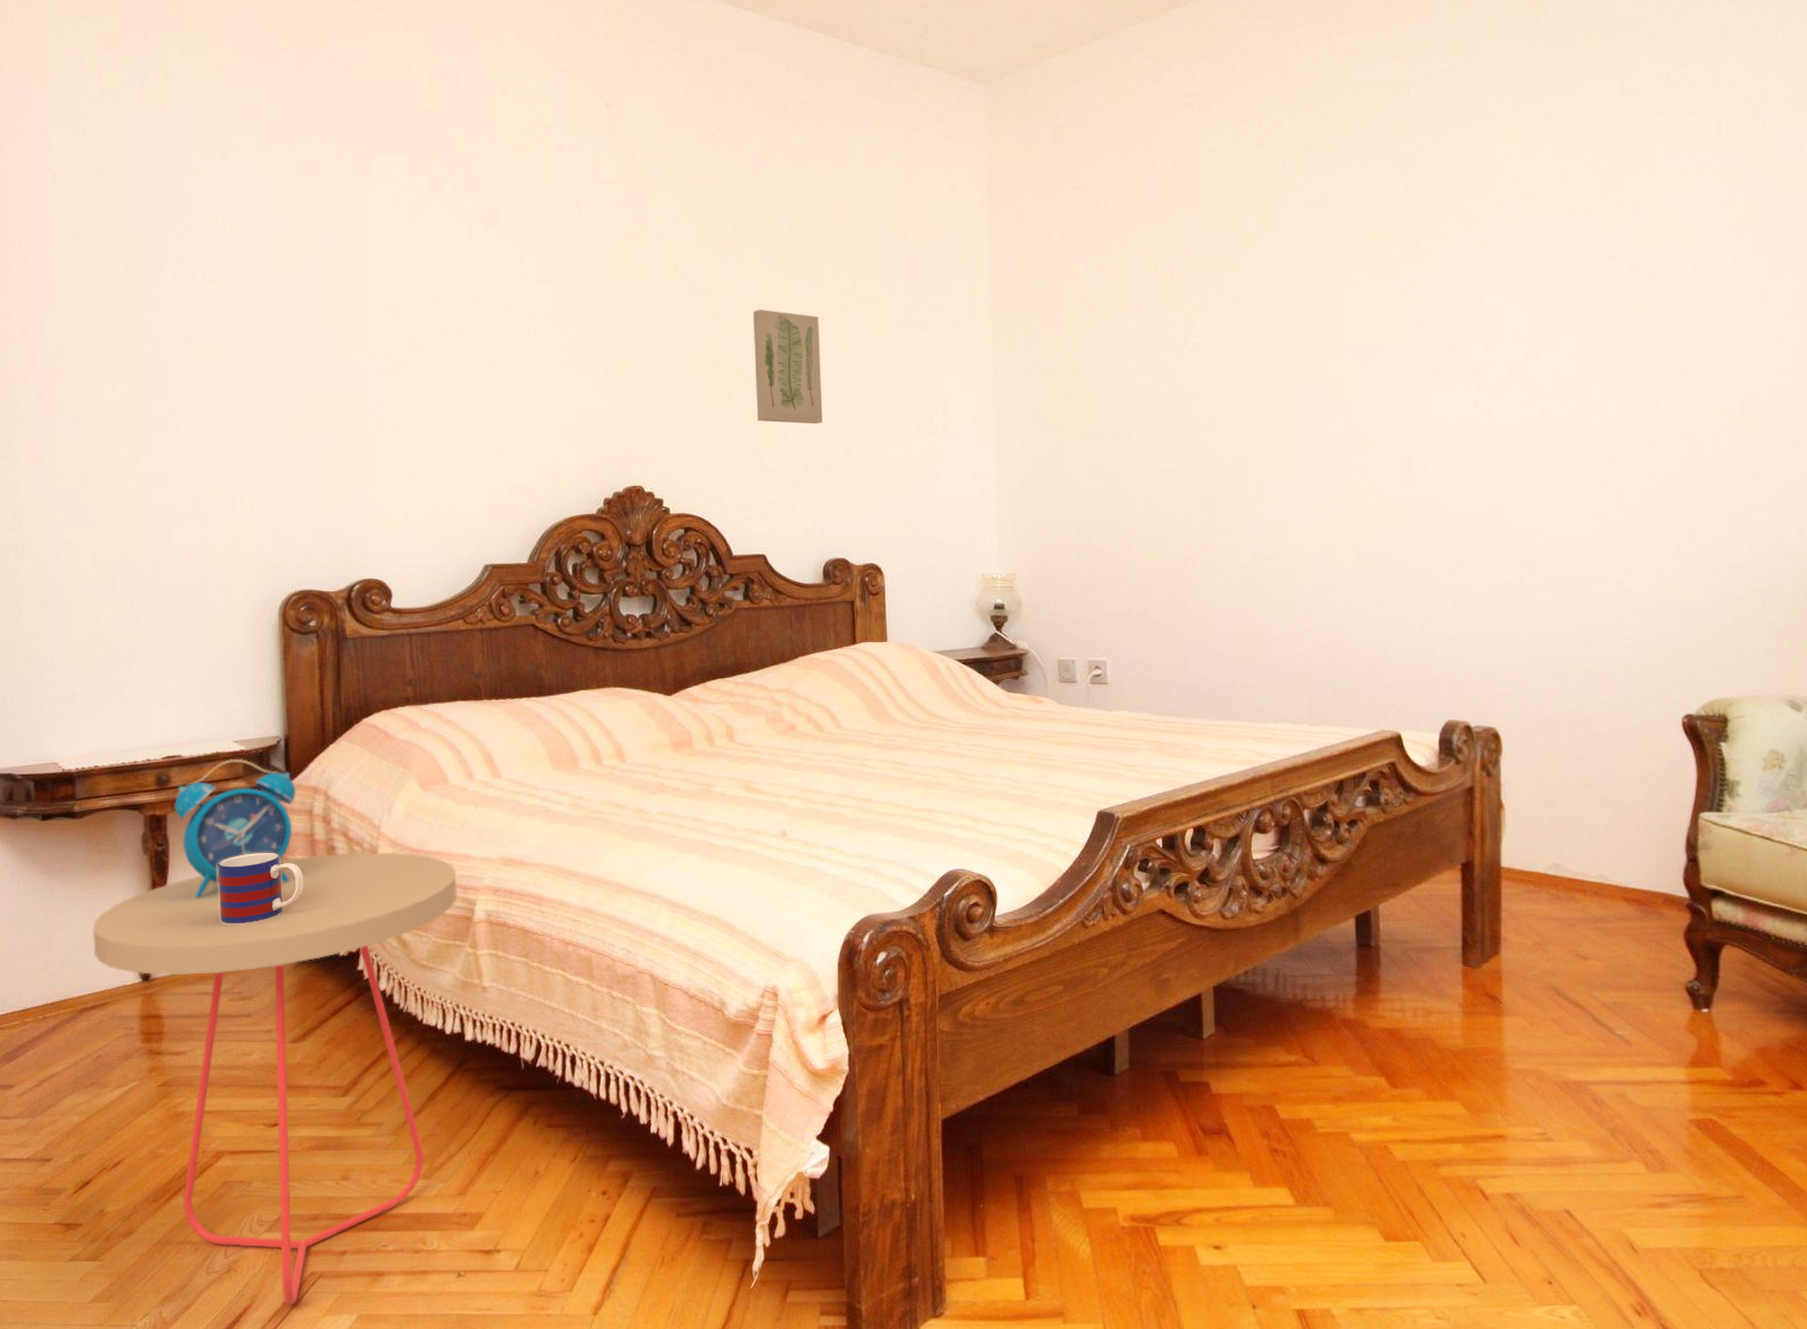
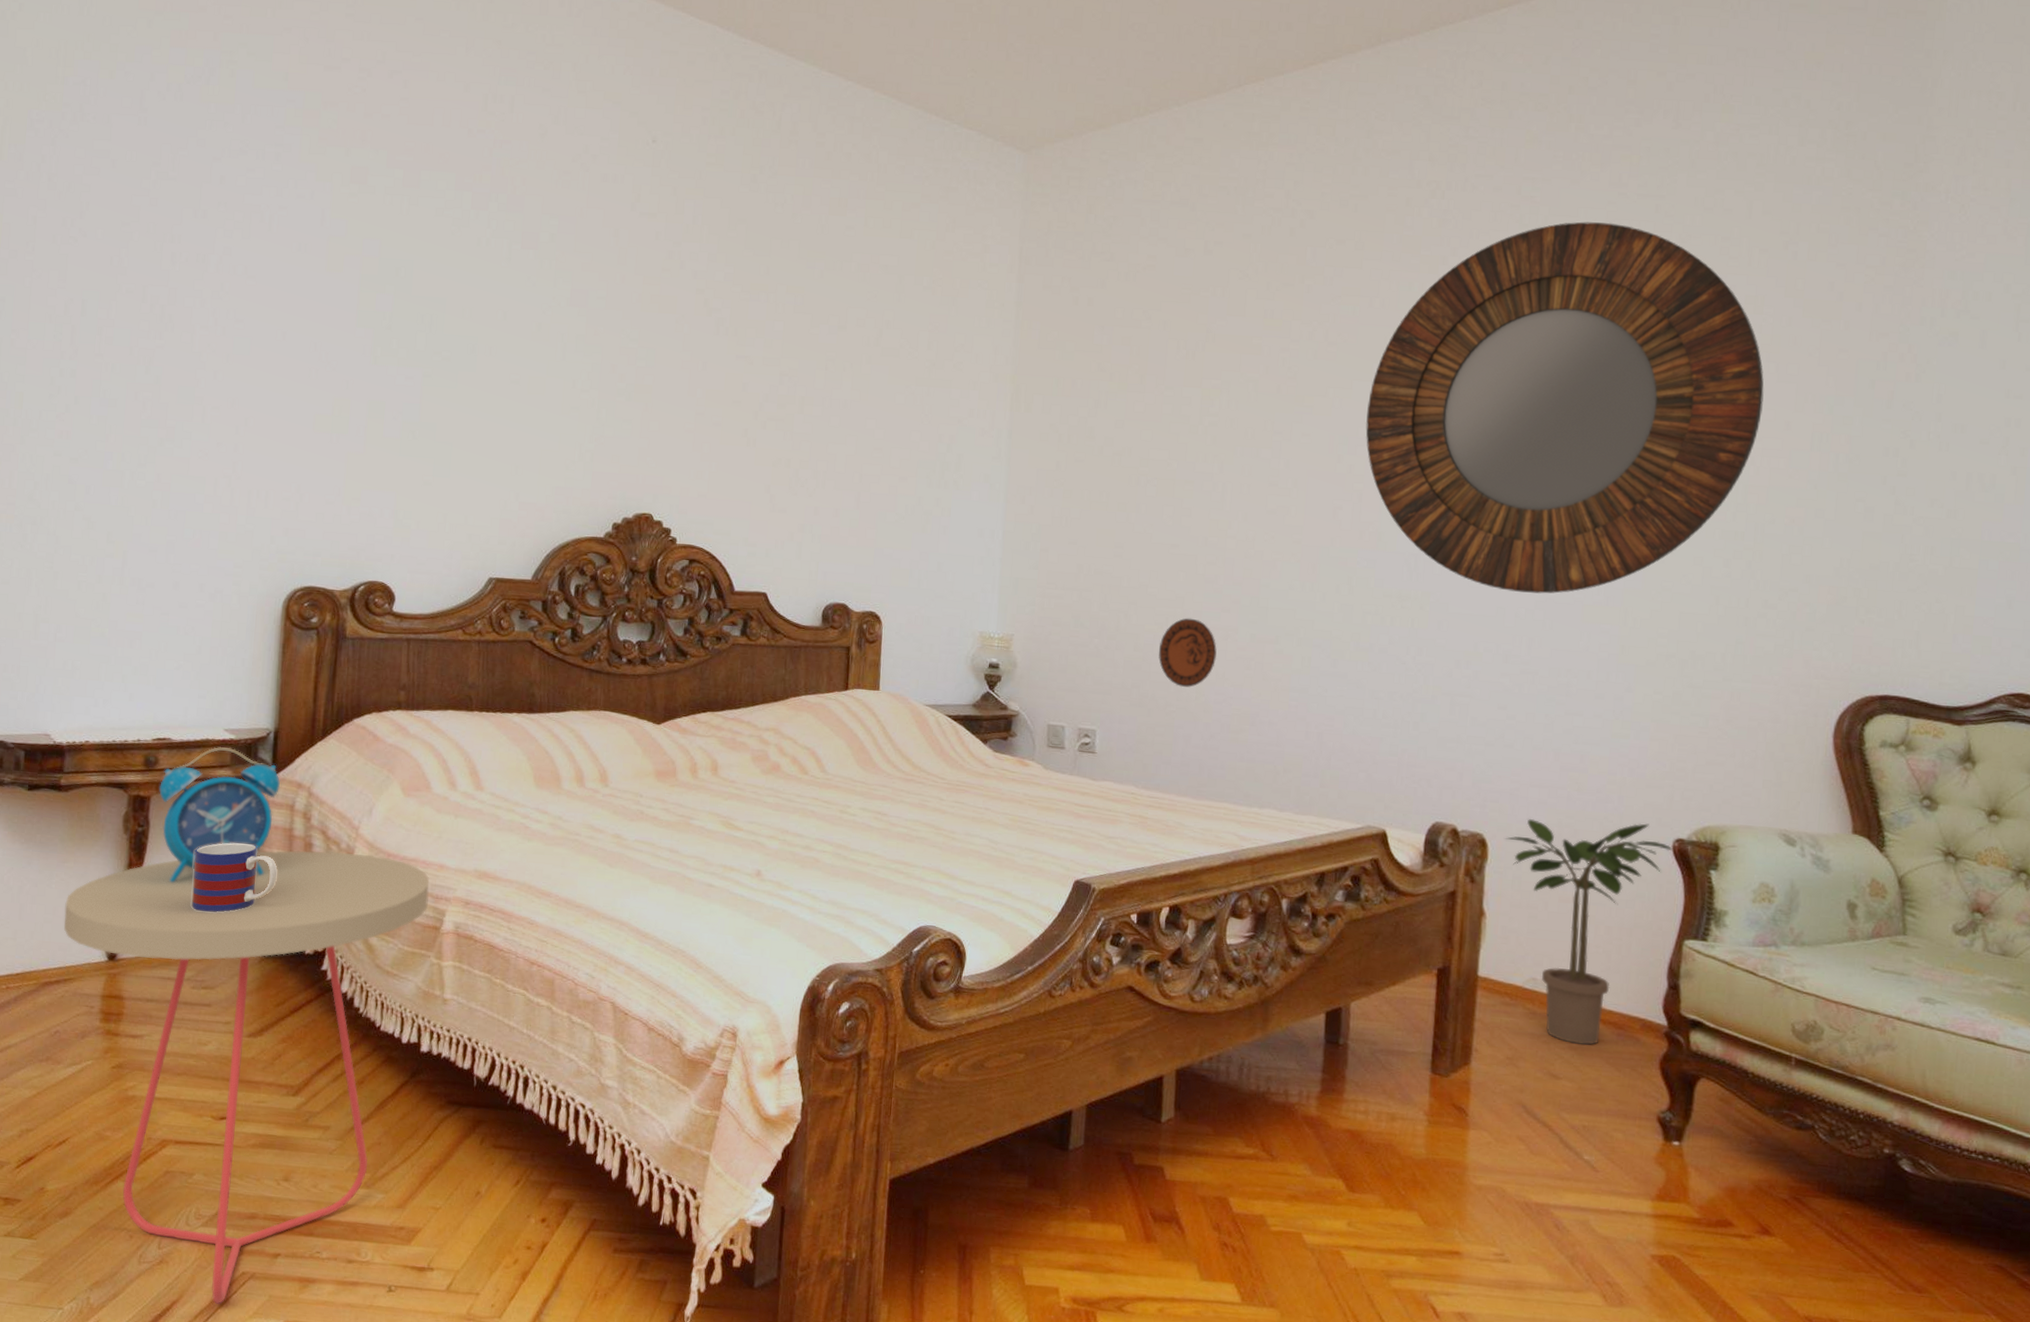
wall art: present [752,310,823,424] -> none [771,351,842,469]
decorative plate: none [1162,541,1219,611] -> present [1158,618,1217,688]
home mirror: none [1349,106,1741,486] -> present [1365,221,1764,594]
potted plant: none [1517,702,1683,924] -> present [1504,819,1674,1045]

